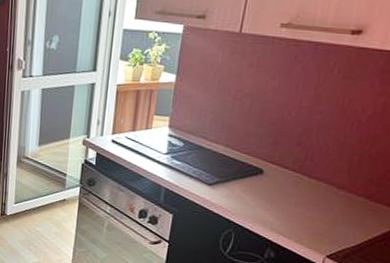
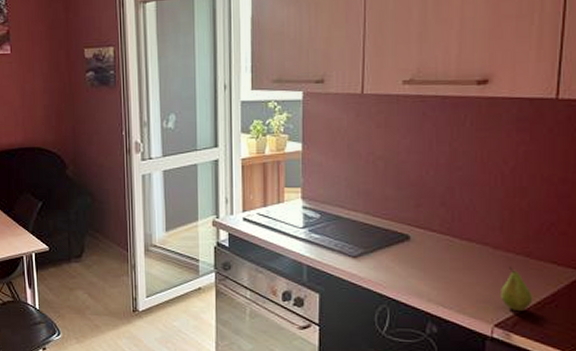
fruit: none [336,206,366,246] -> present [501,266,533,310]

